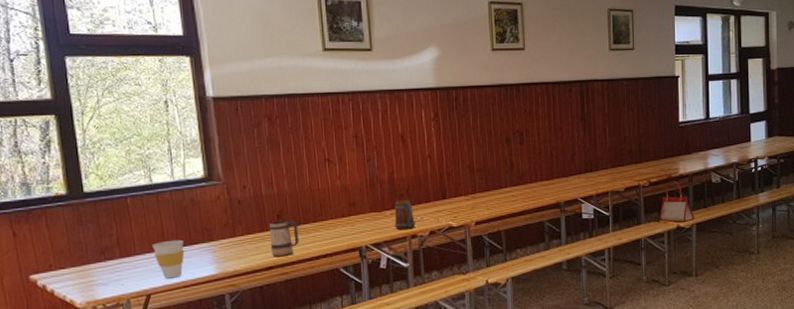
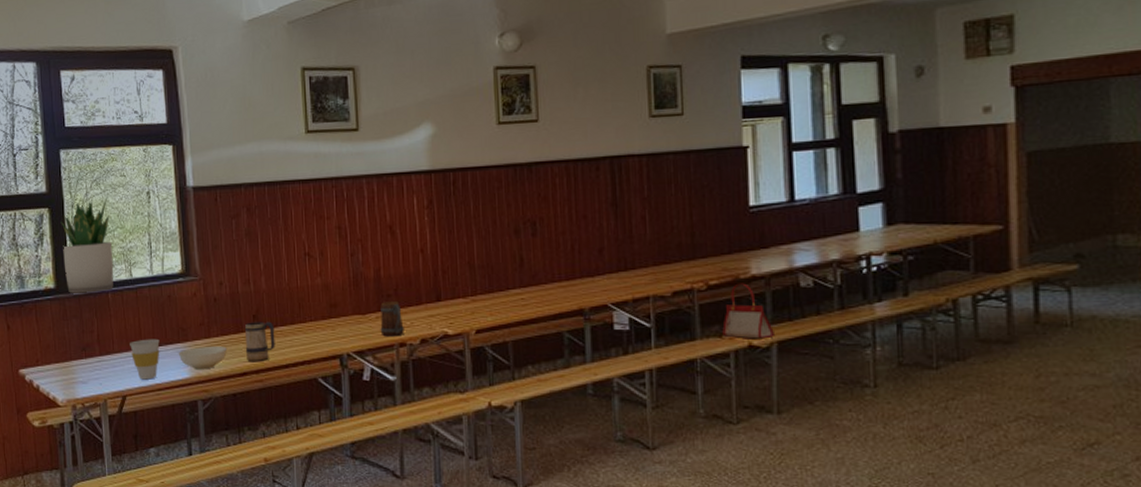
planter: none [70,104,132,200] -> present [60,196,114,294]
bowl: none [203,244,253,267] -> present [178,345,228,370]

